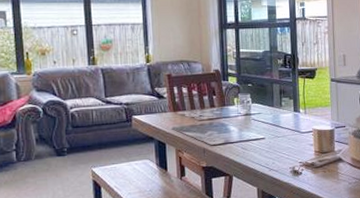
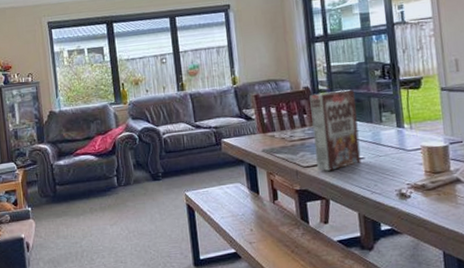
cereal box: none [219,75,263,150] -> present [309,89,362,171]

